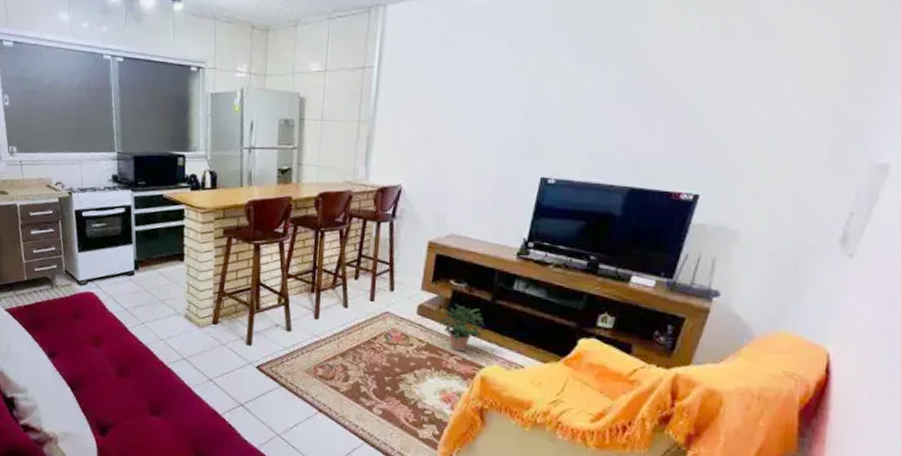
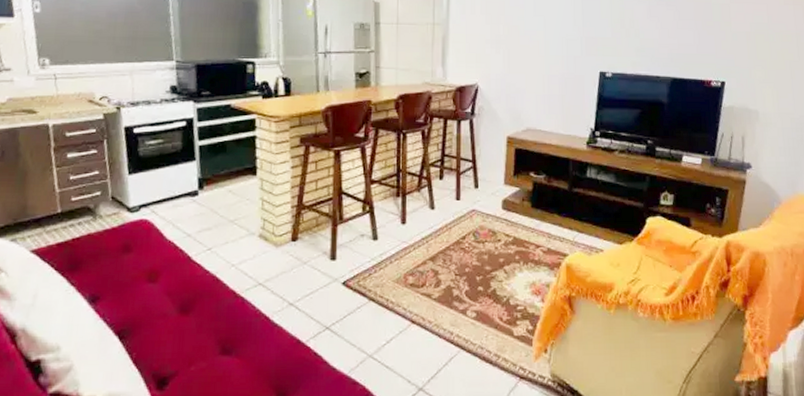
potted plant: present [439,304,485,352] -> none [524,195,565,242]

